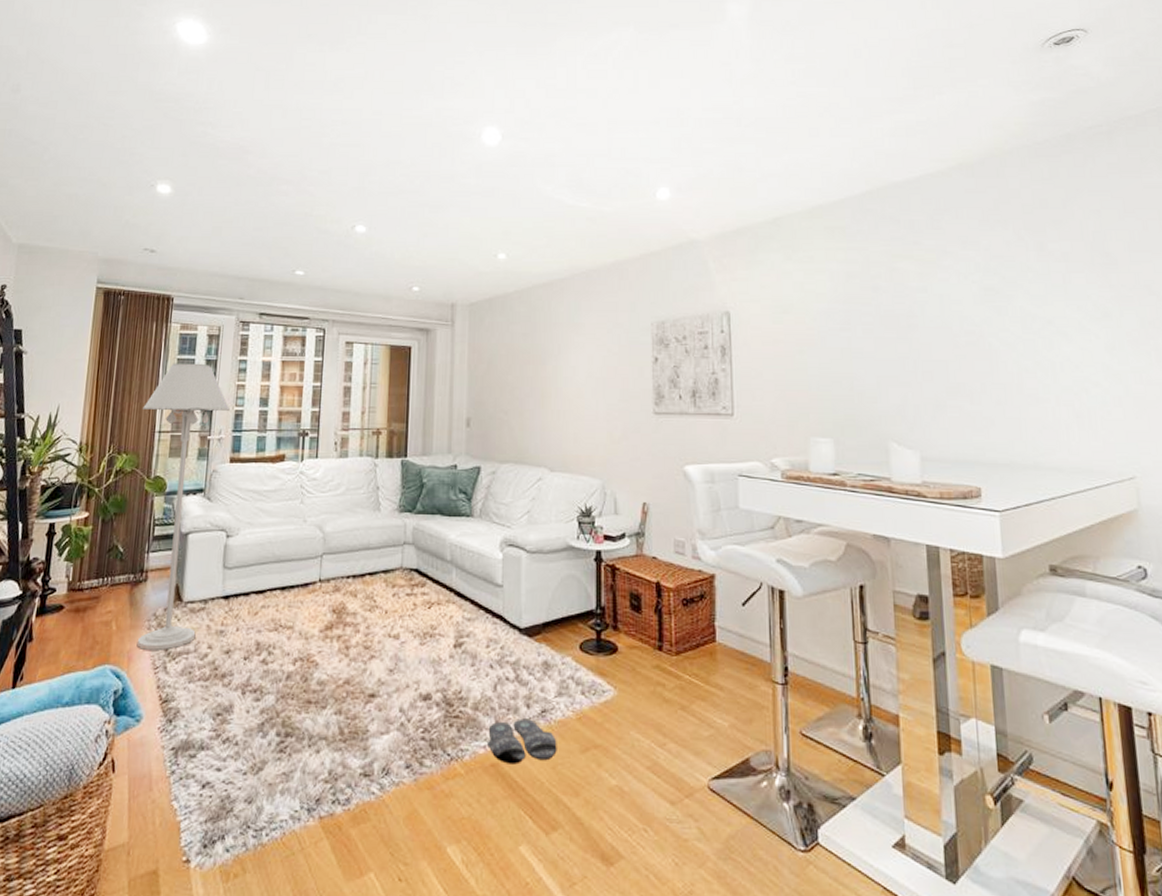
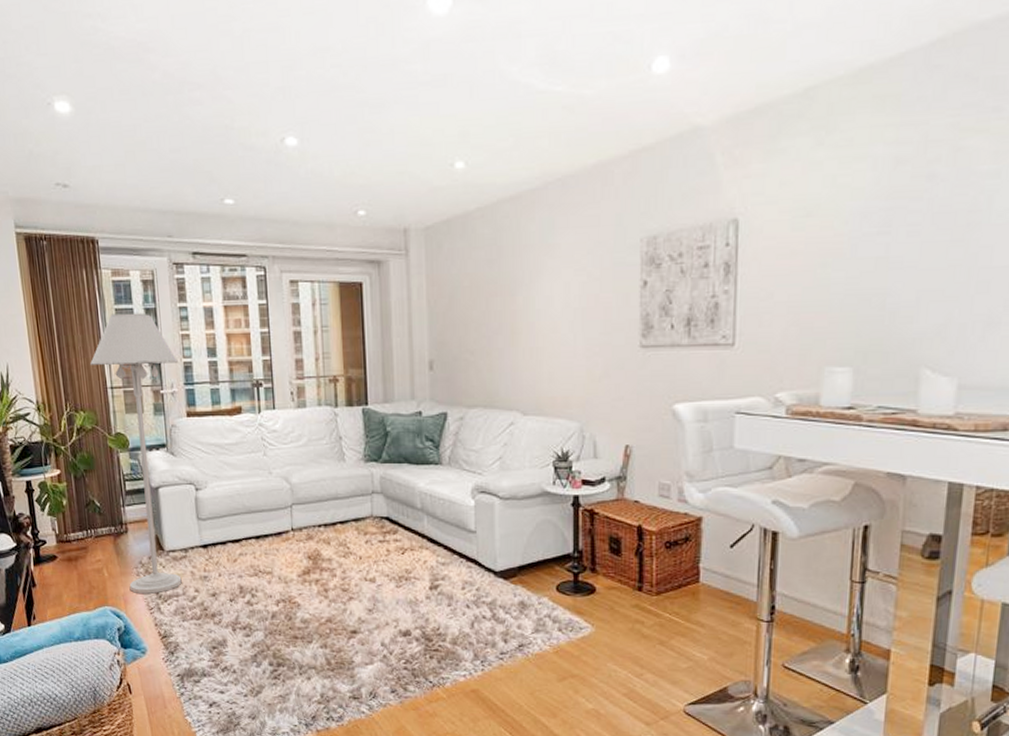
slippers: present [488,718,557,765] -> none [467,652,535,691]

